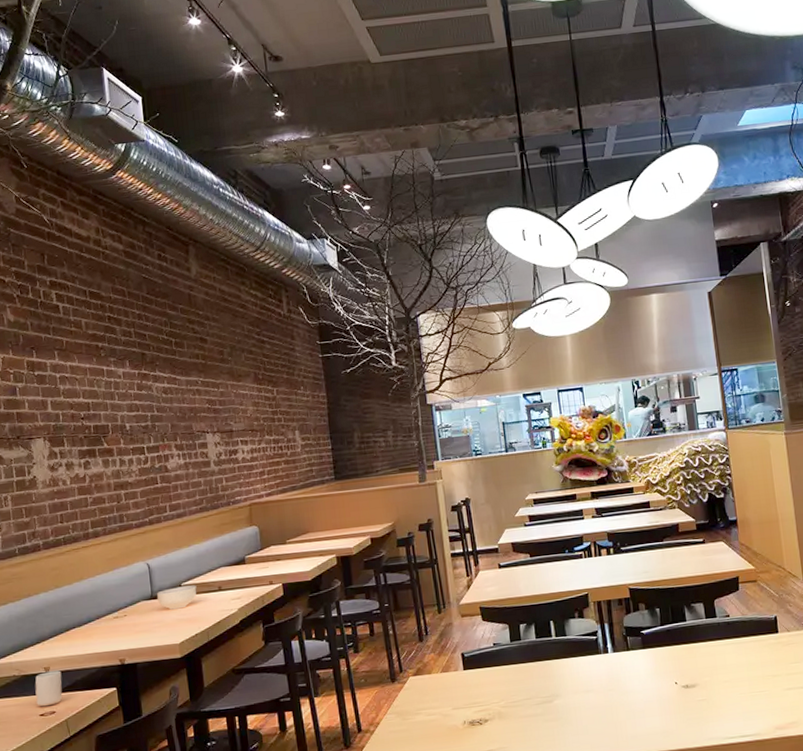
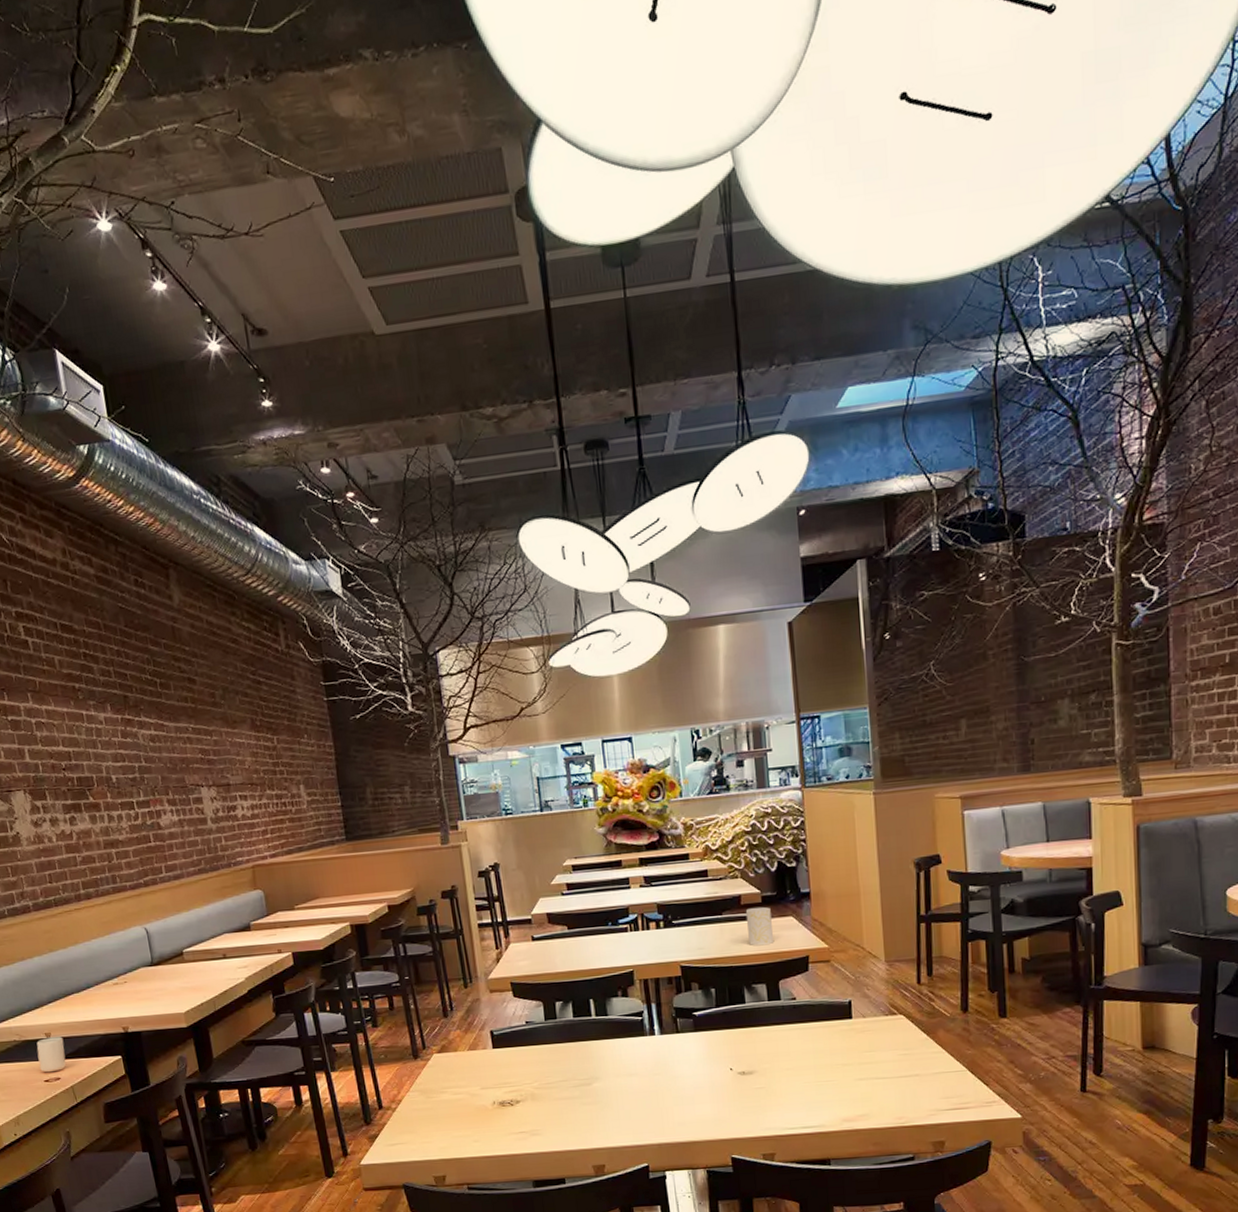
bowl: present [156,585,197,610] -> none [156,952,201,977]
cup: none [683,533,709,569] -> present [745,906,775,947]

